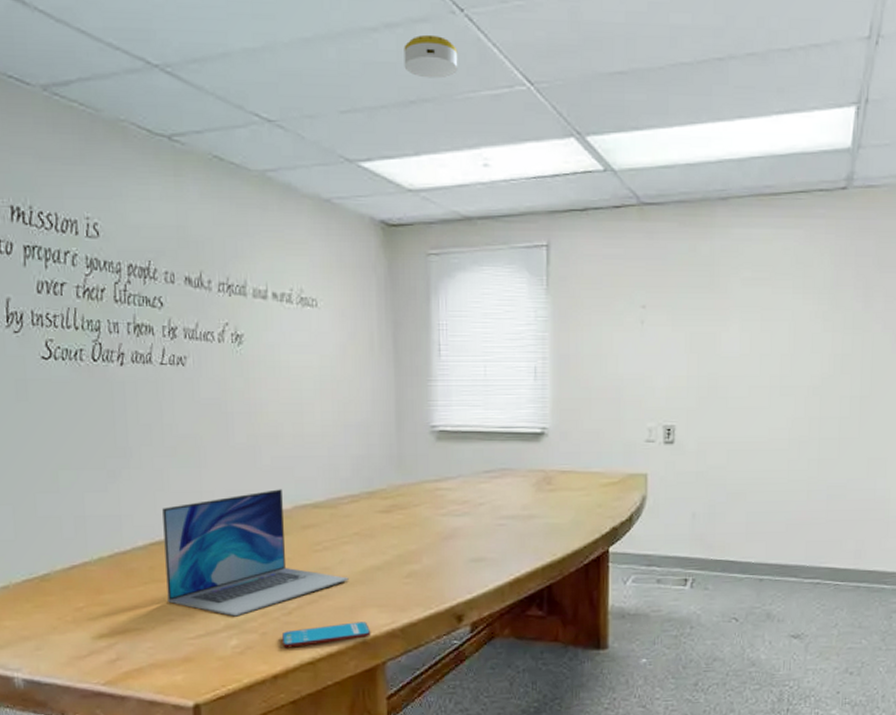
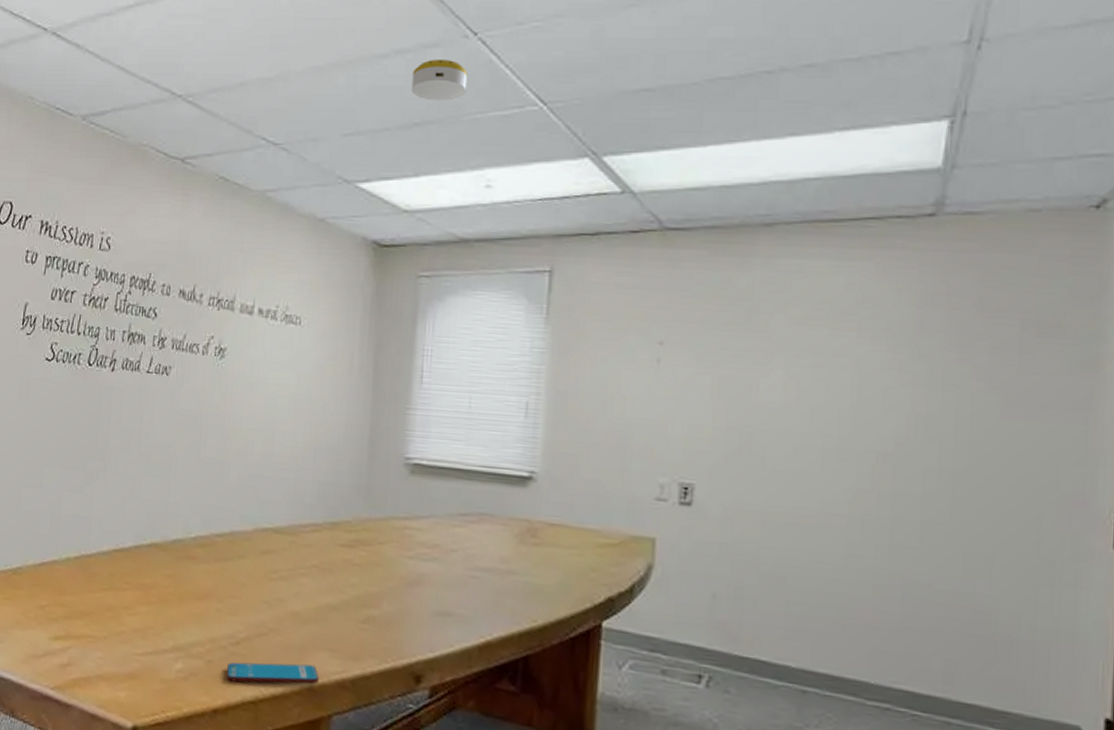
laptop: present [162,489,349,617] -> none [122,508,302,639]

